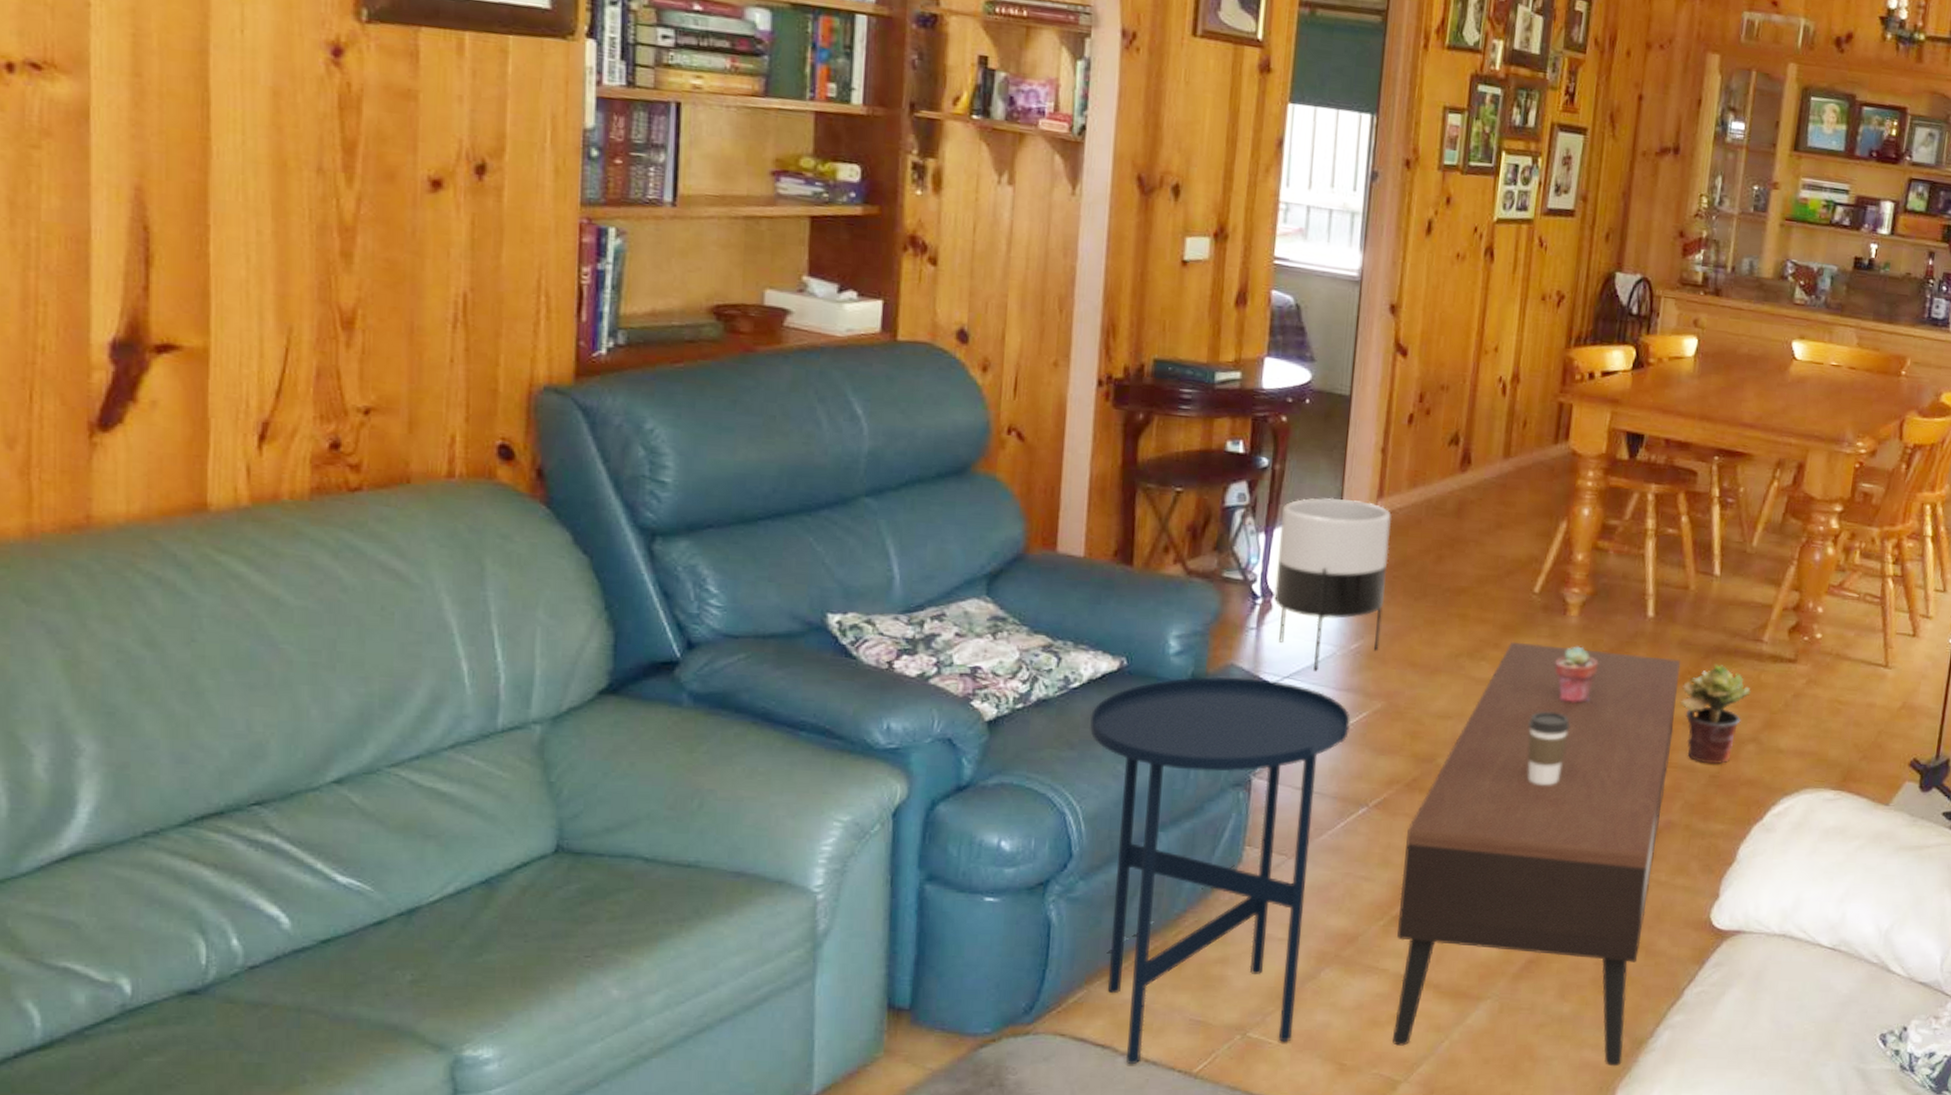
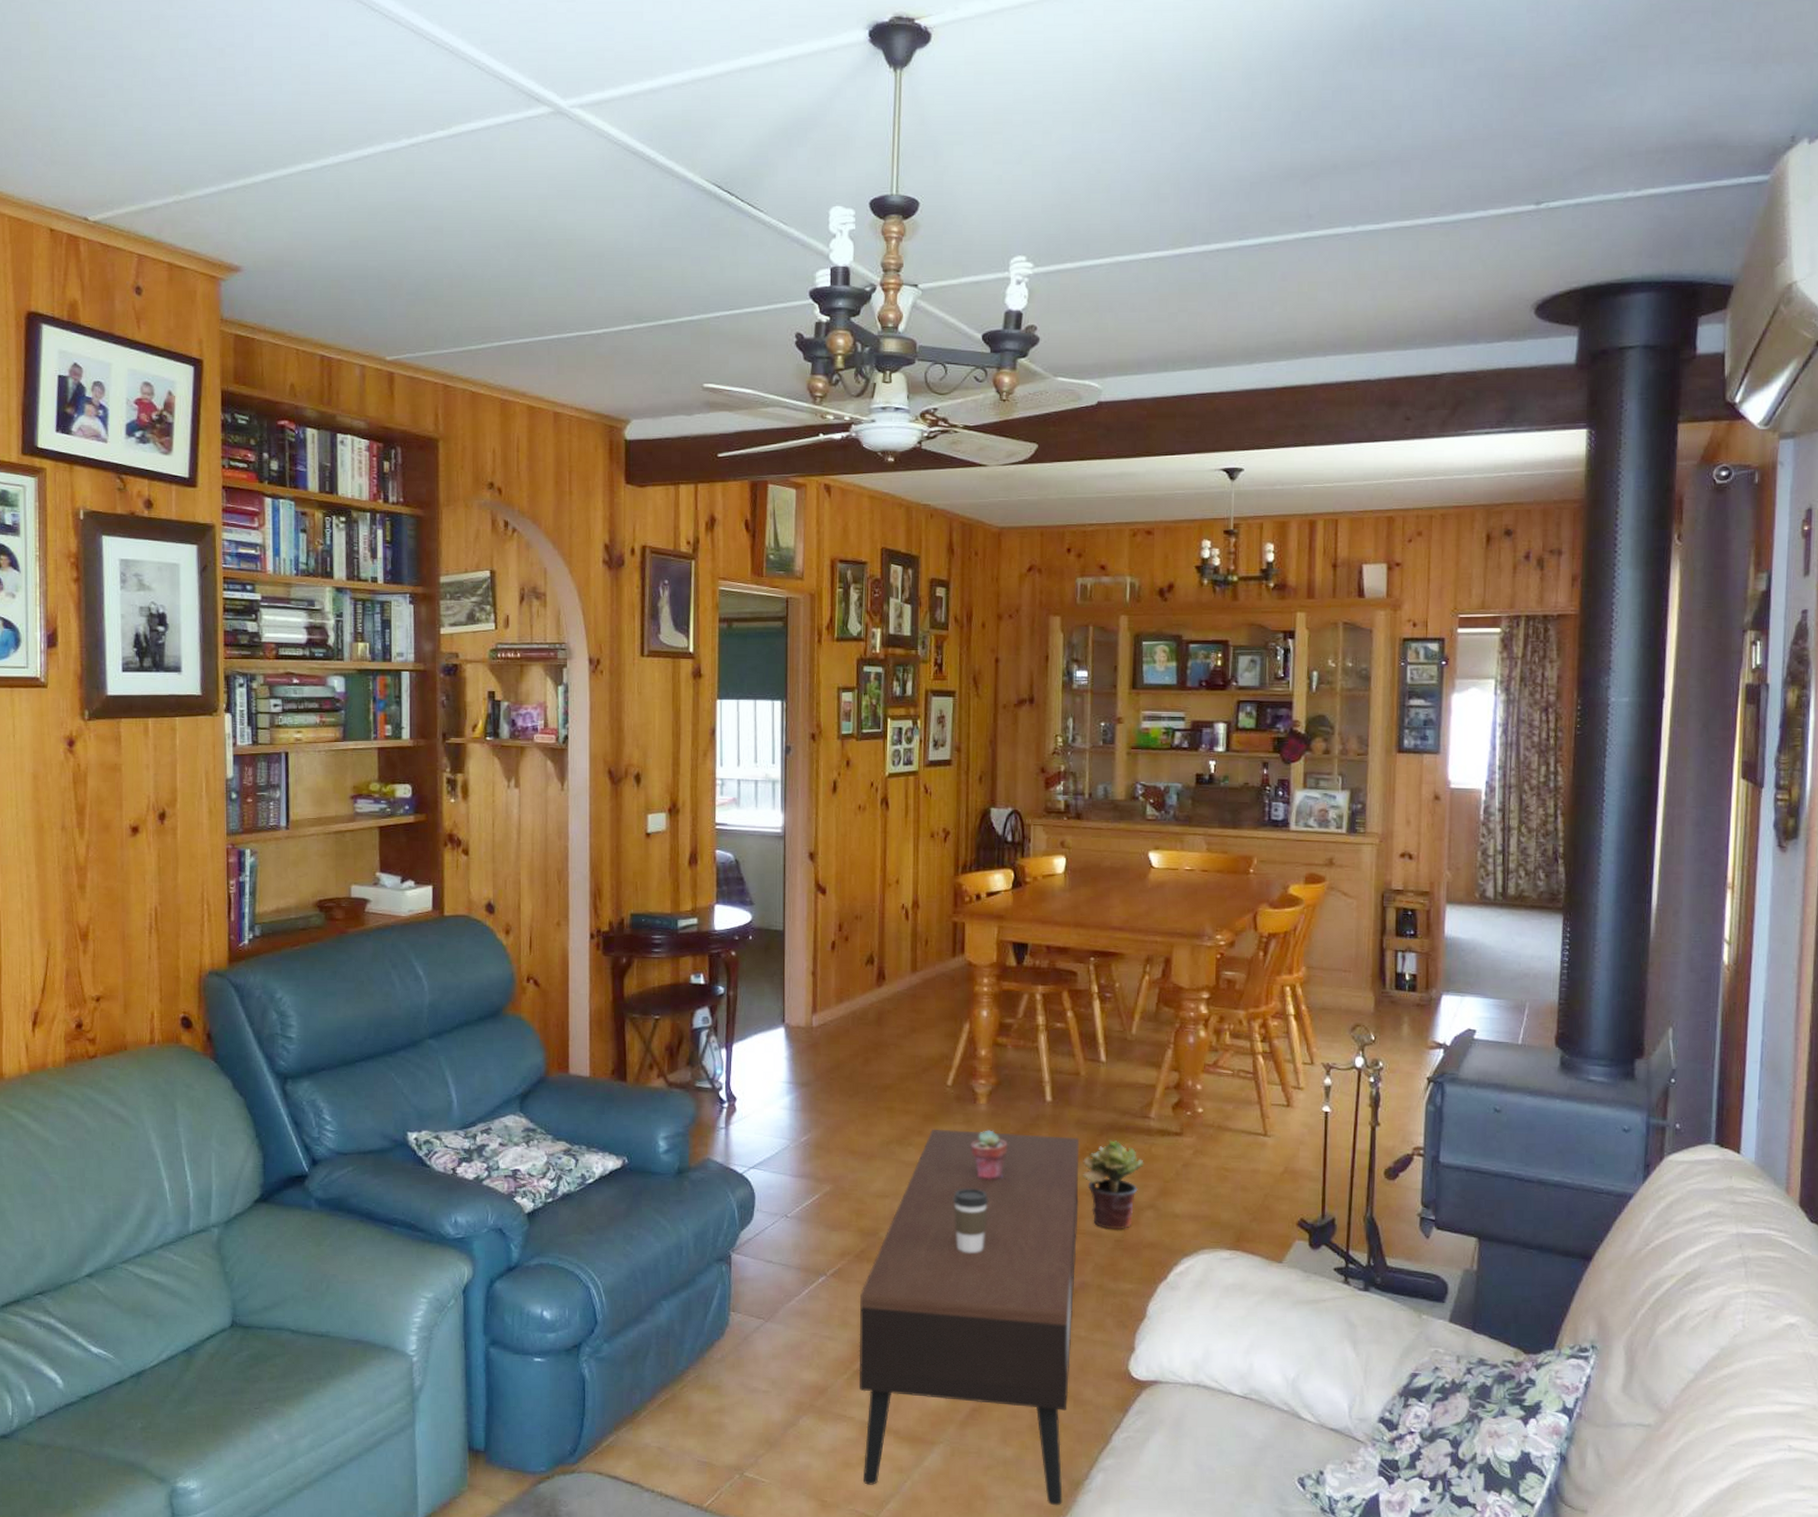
side table: present [1089,676,1351,1064] -> none [602,1169,806,1499]
planter: present [1274,497,1392,671] -> none [737,1015,825,1161]

